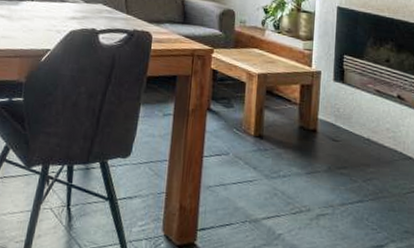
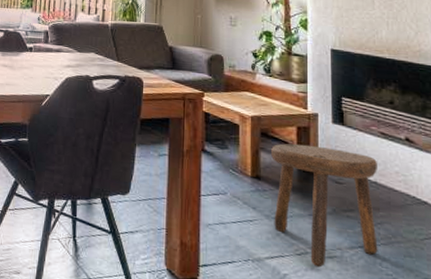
stool: none [272,101,371,226] -> present [271,143,378,268]

